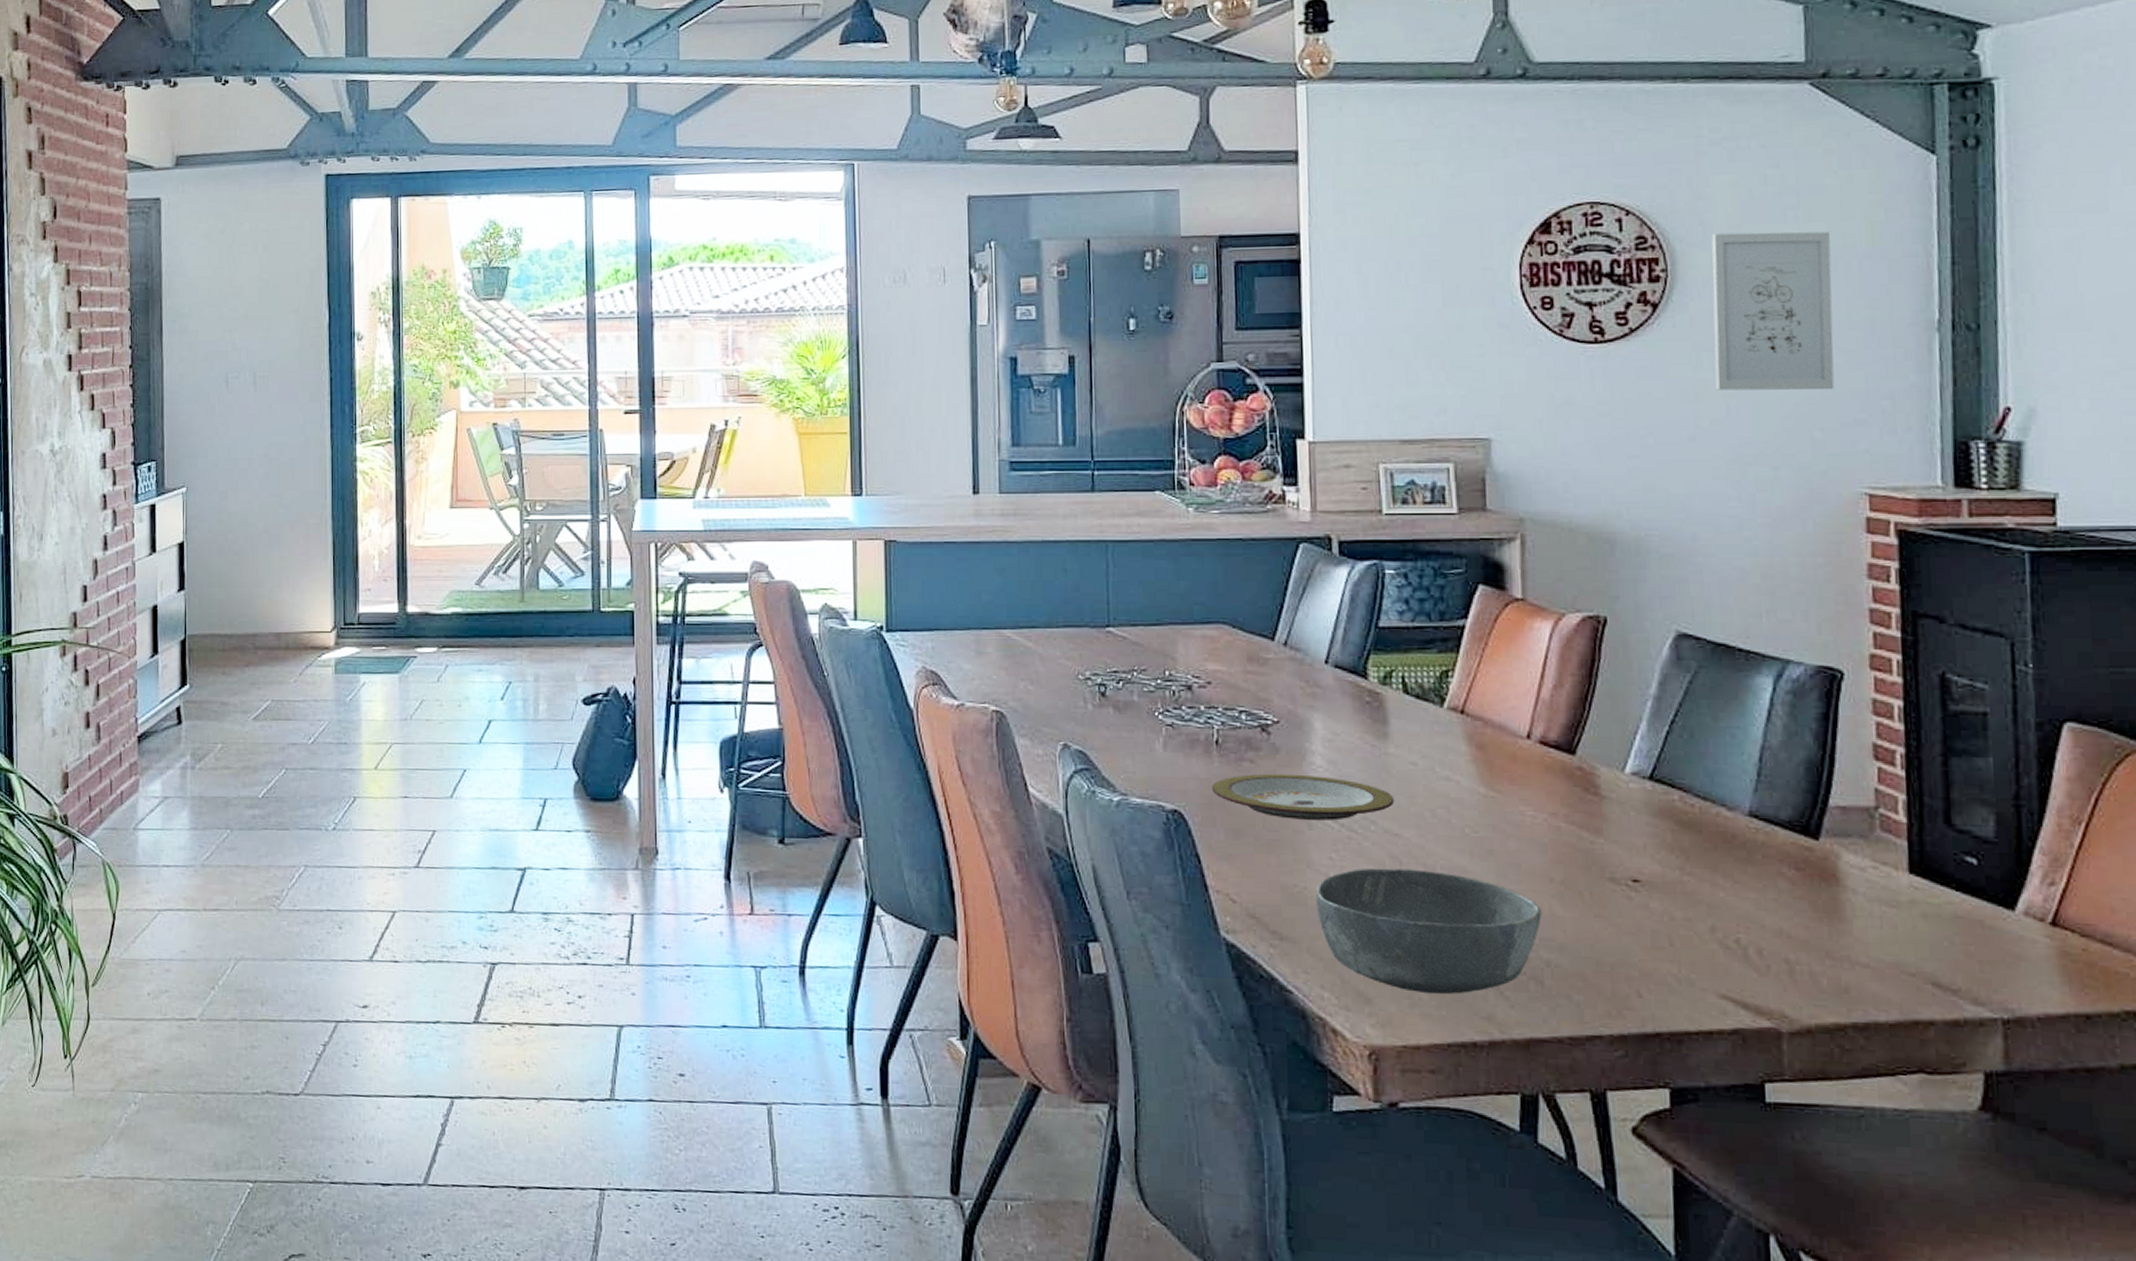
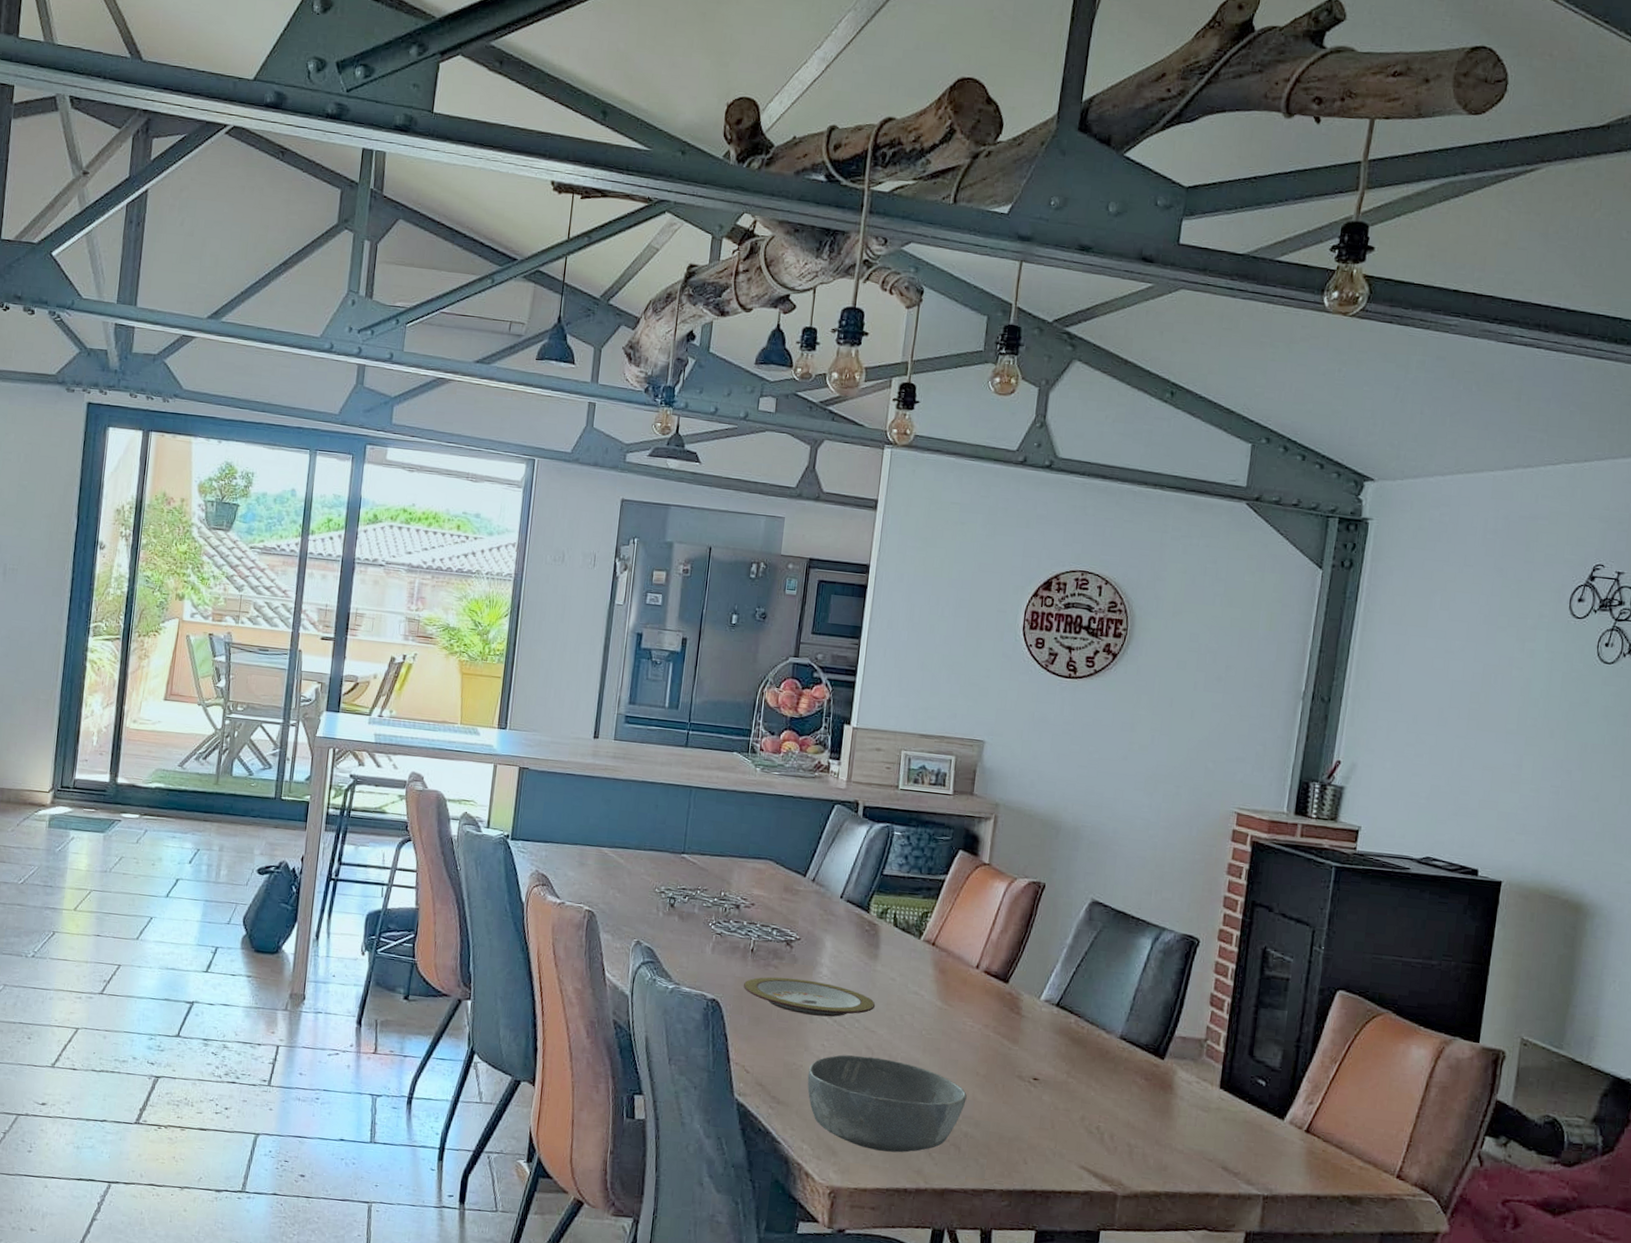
wall art: present [1711,231,1835,391] -> none [1147,607,1242,733]

